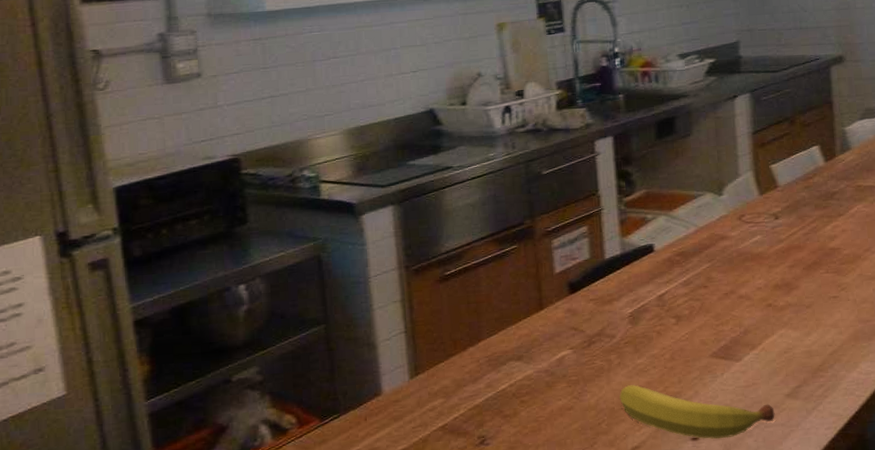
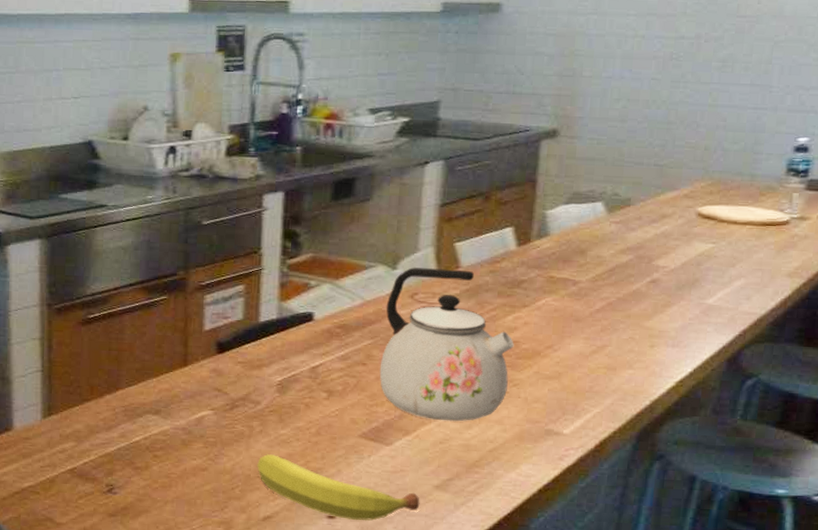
kettle: none [717,188,837,332] -> present [379,267,514,422]

